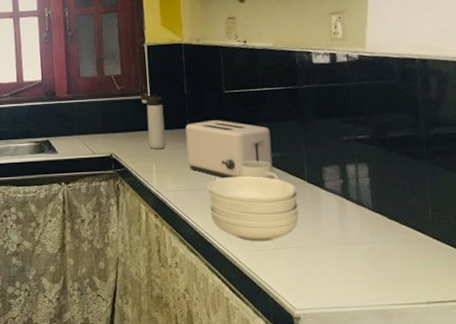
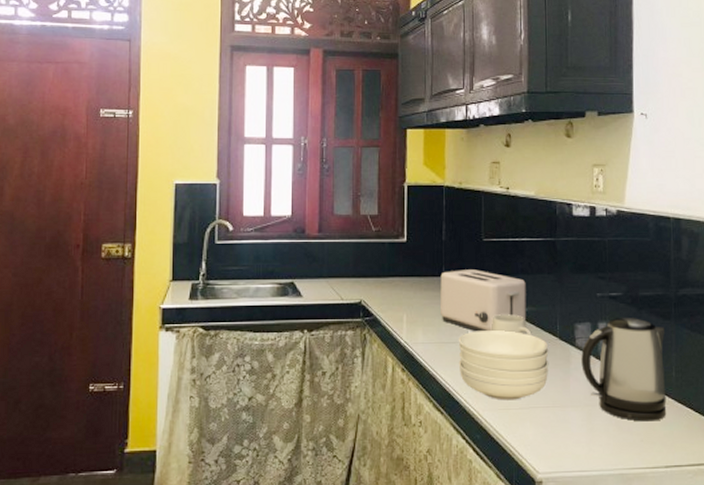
thermos bottle: present [139,94,167,150] -> none [394,237,420,298]
kettle: none [331,159,425,259] -> present [581,318,667,422]

